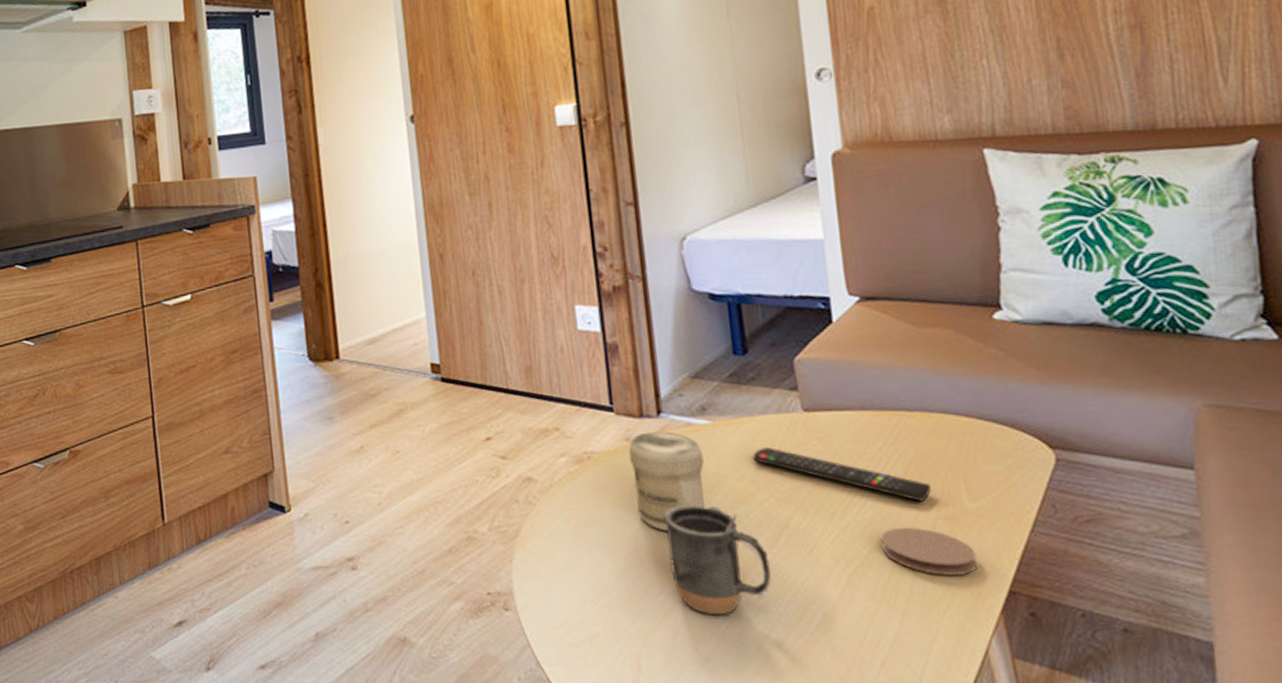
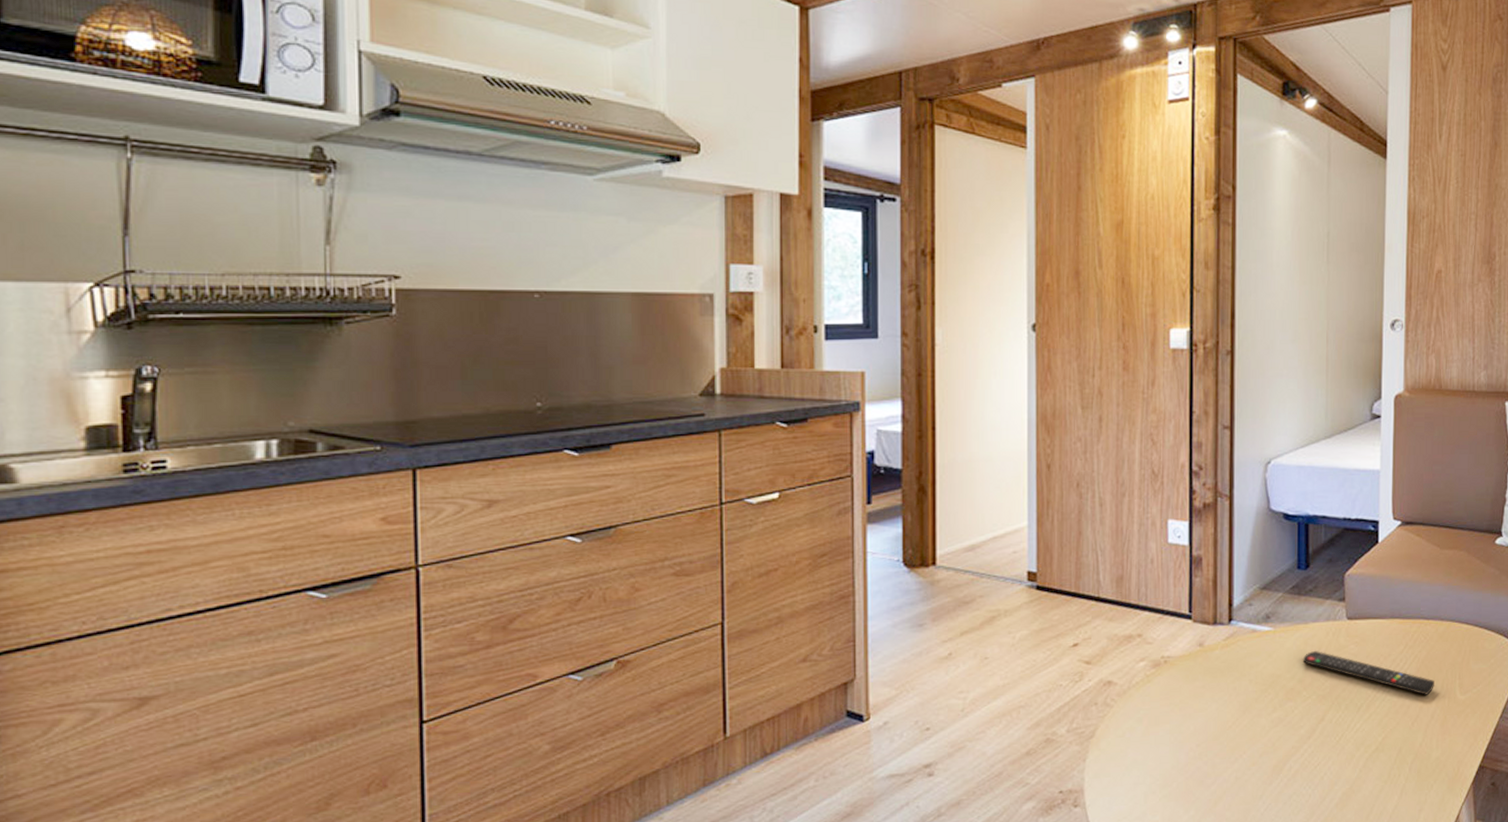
jar: present [628,431,706,531] -> none [1200,637,1263,727]
mug: present [664,505,771,615] -> none [1224,703,1306,800]
coaster: present [880,527,978,575] -> none [1393,717,1460,756]

